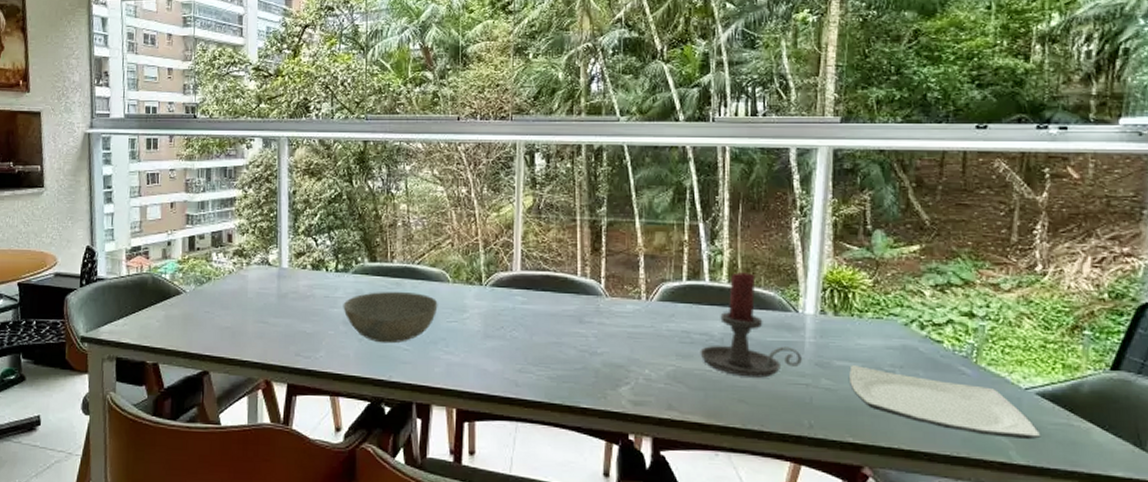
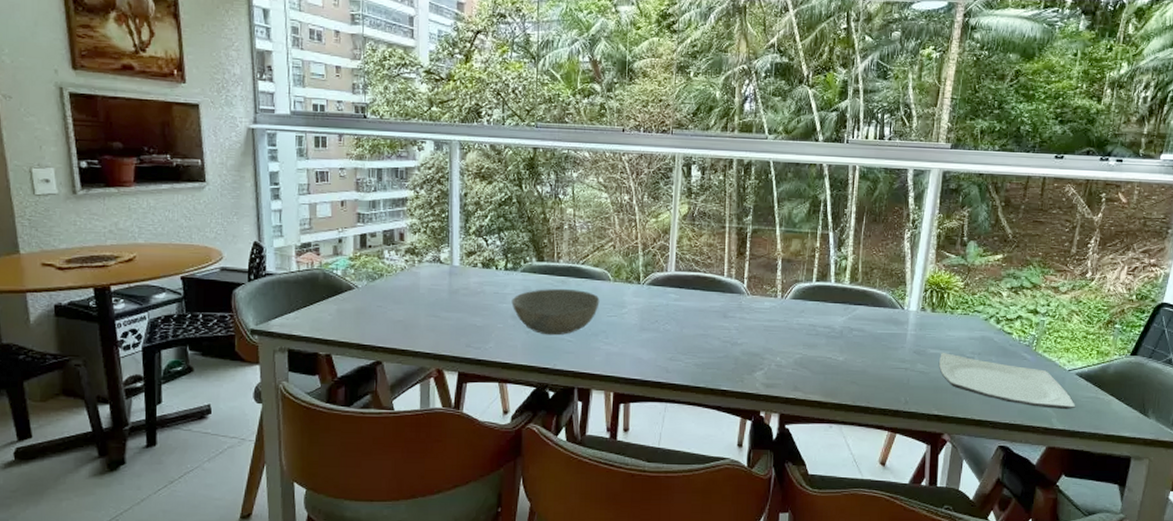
candle holder: present [700,272,802,378] -> none [823,275,904,363]

